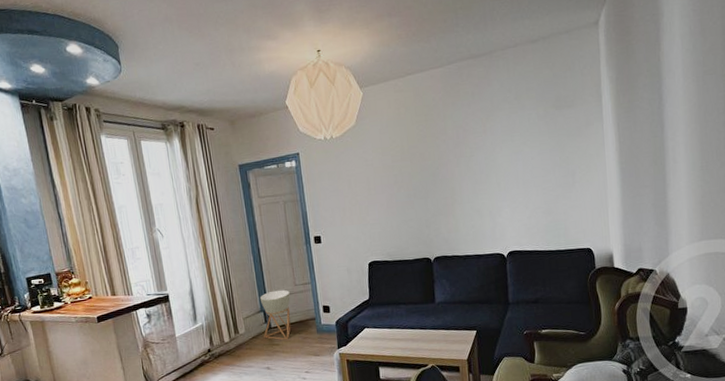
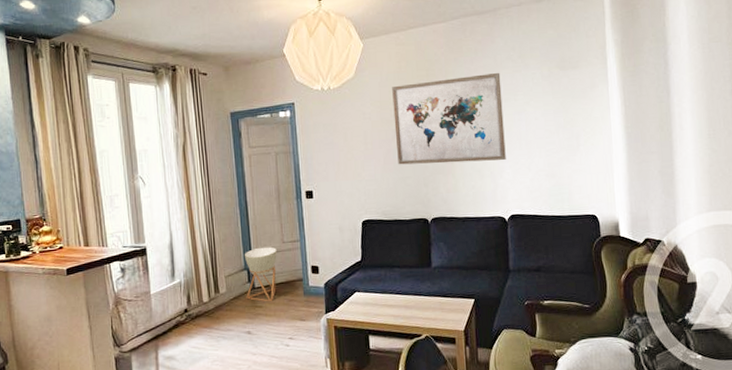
wall art: none [392,114,504,208] -> present [392,72,506,165]

